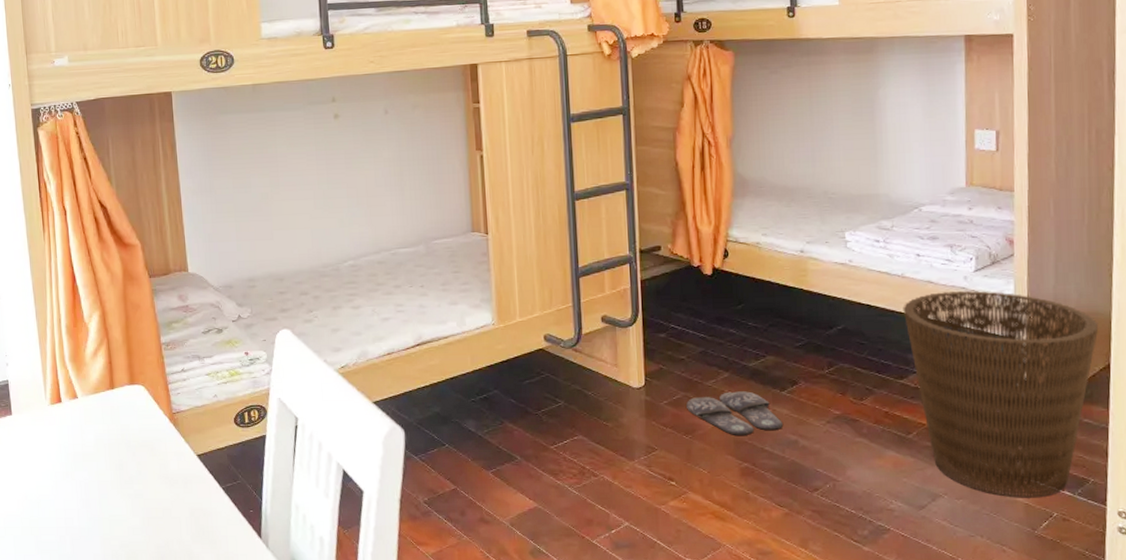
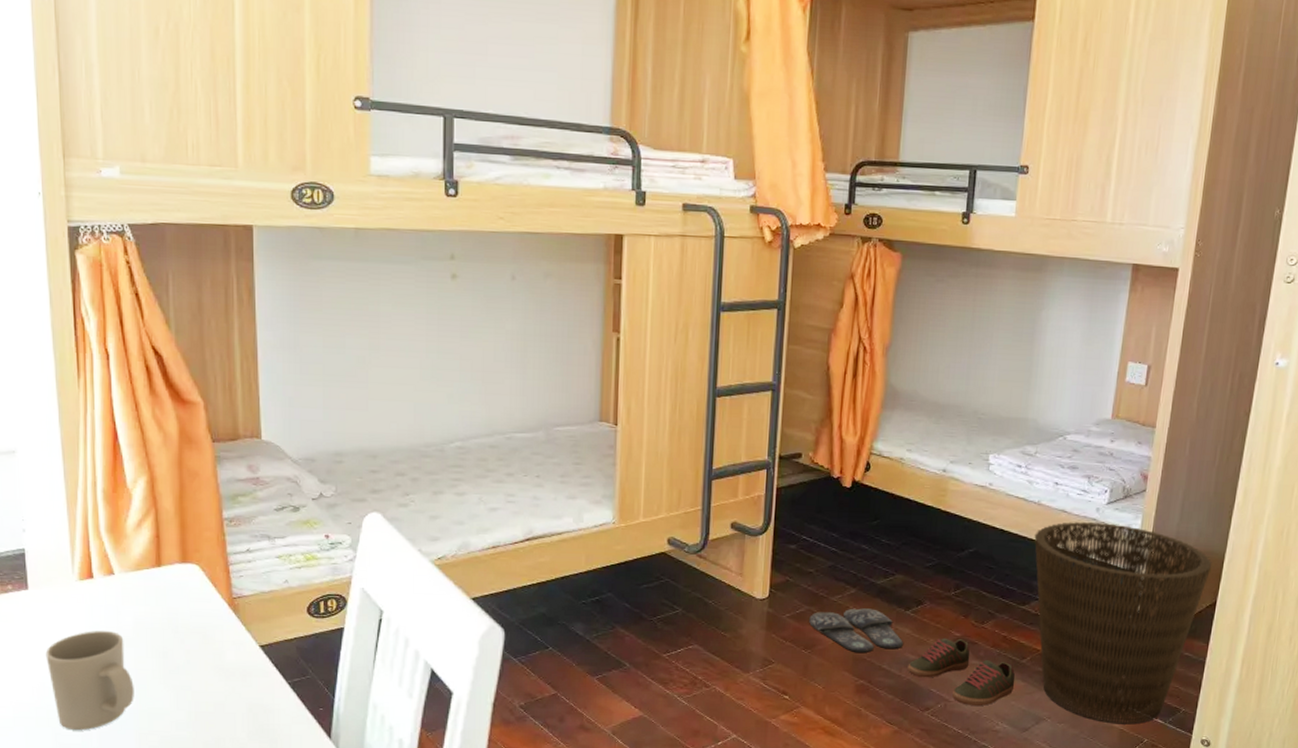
mug: none [27,447,98,537] -> present [45,630,134,730]
shoe: none [790,416,904,485] -> present [907,638,1015,707]

